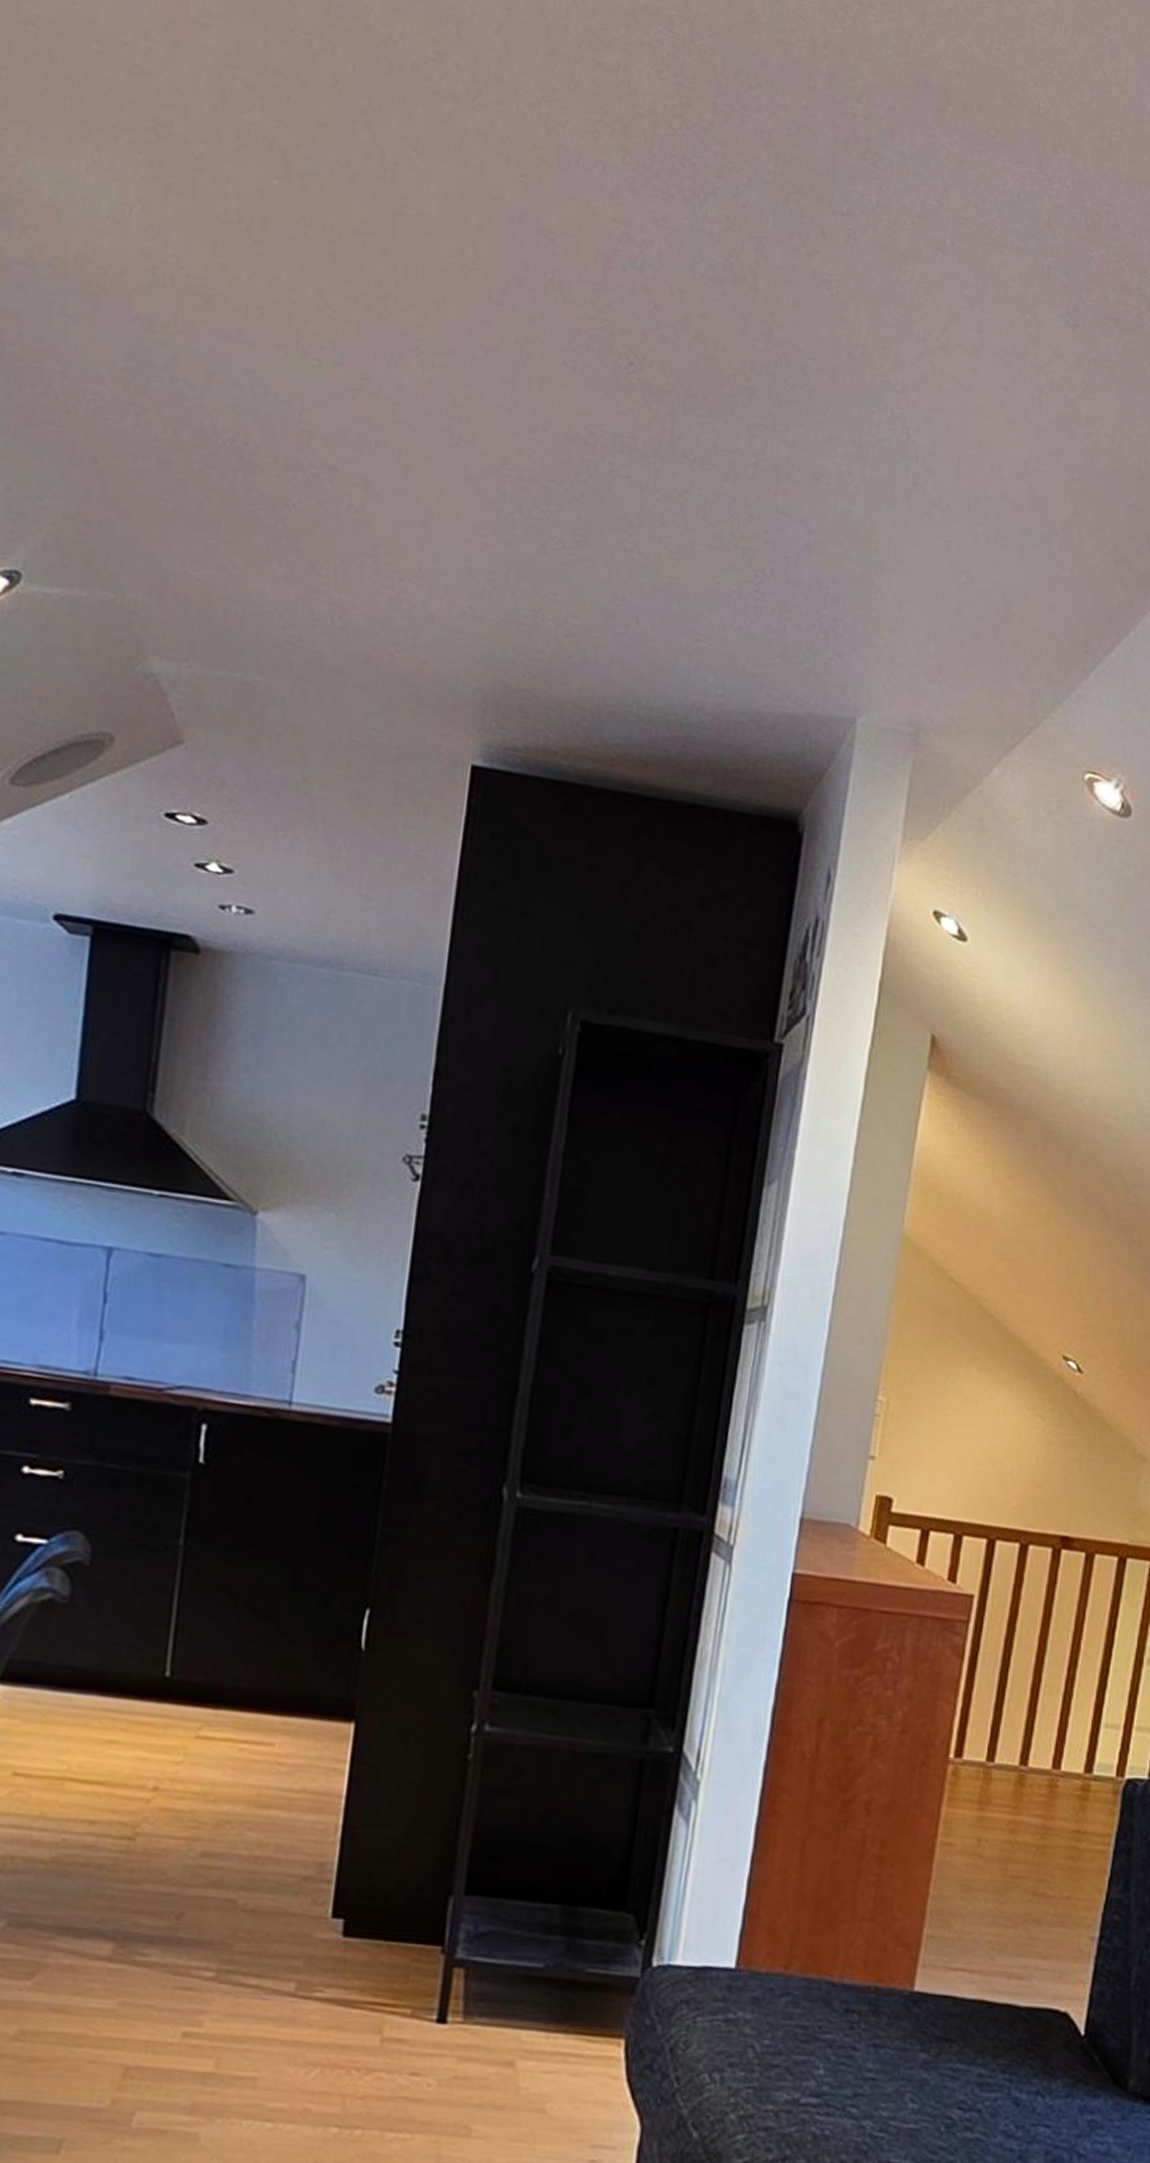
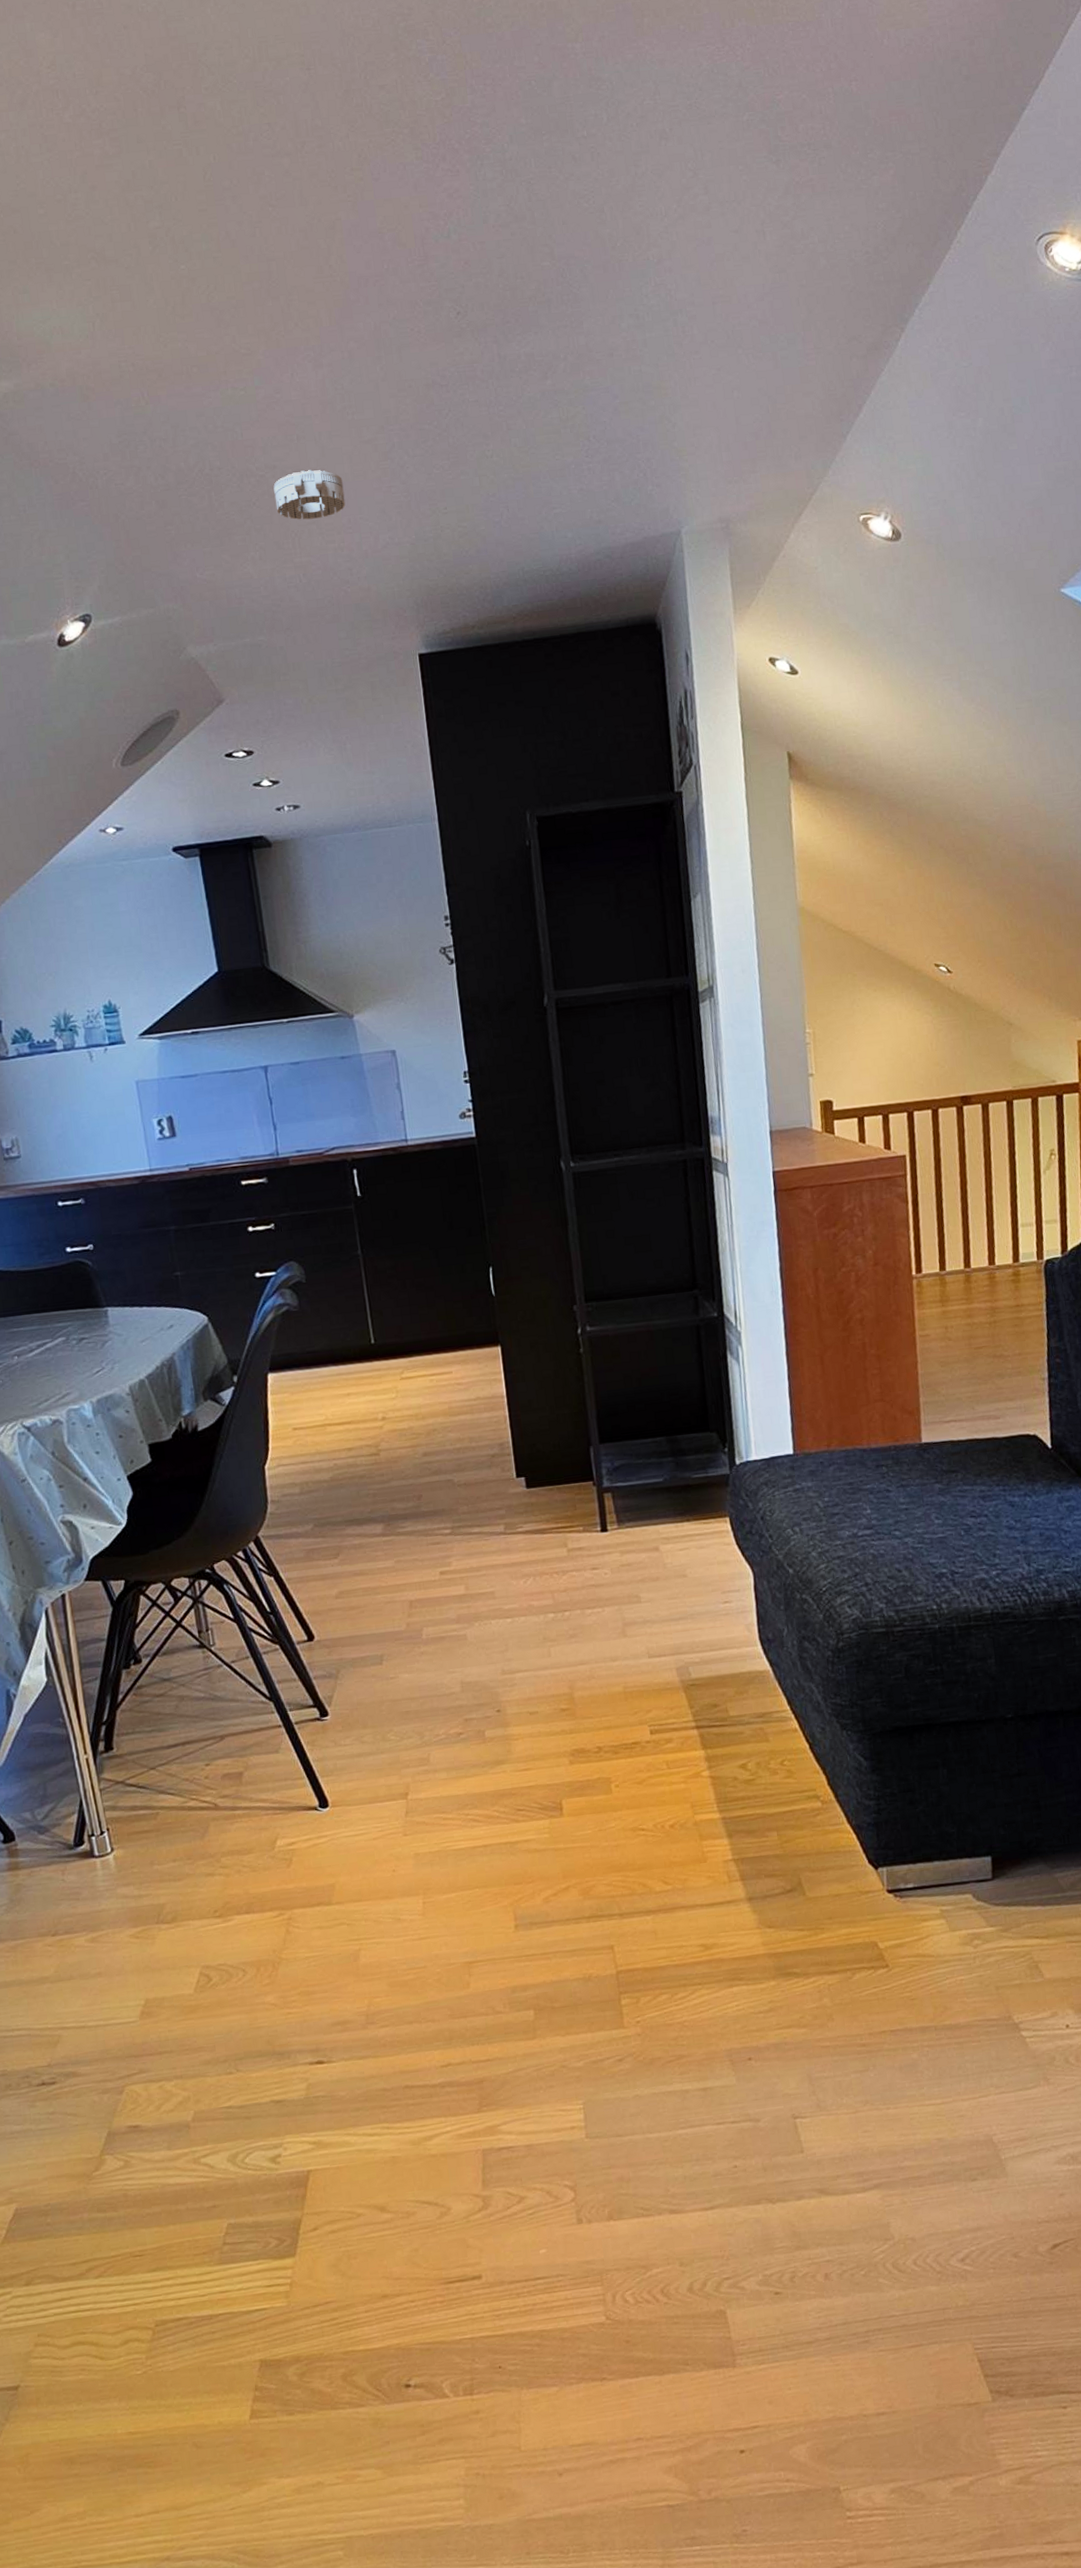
smoke detector: none [323,484,424,555] -> present [273,470,346,520]

